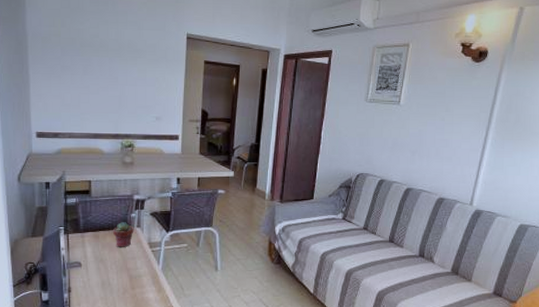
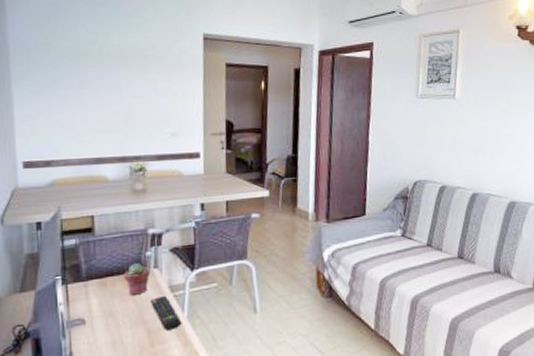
remote control: none [133,251,157,278] -> present [150,296,182,330]

